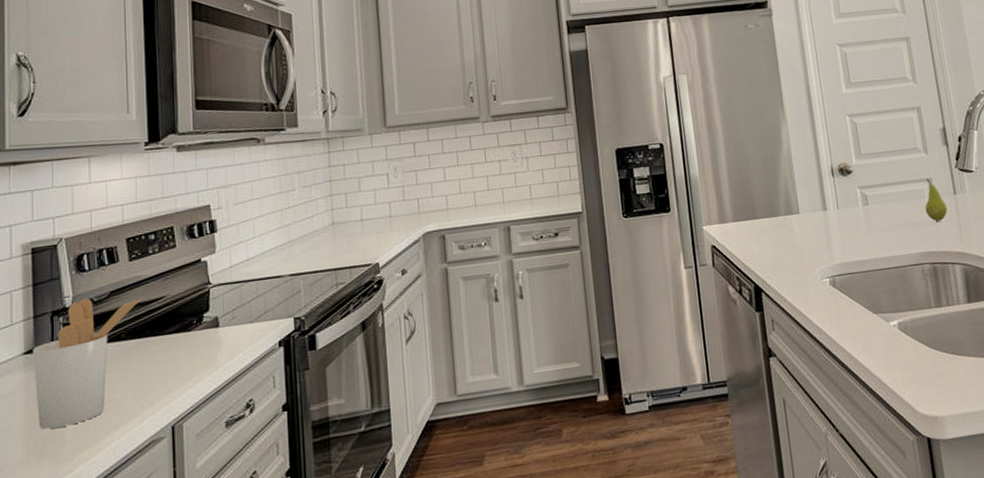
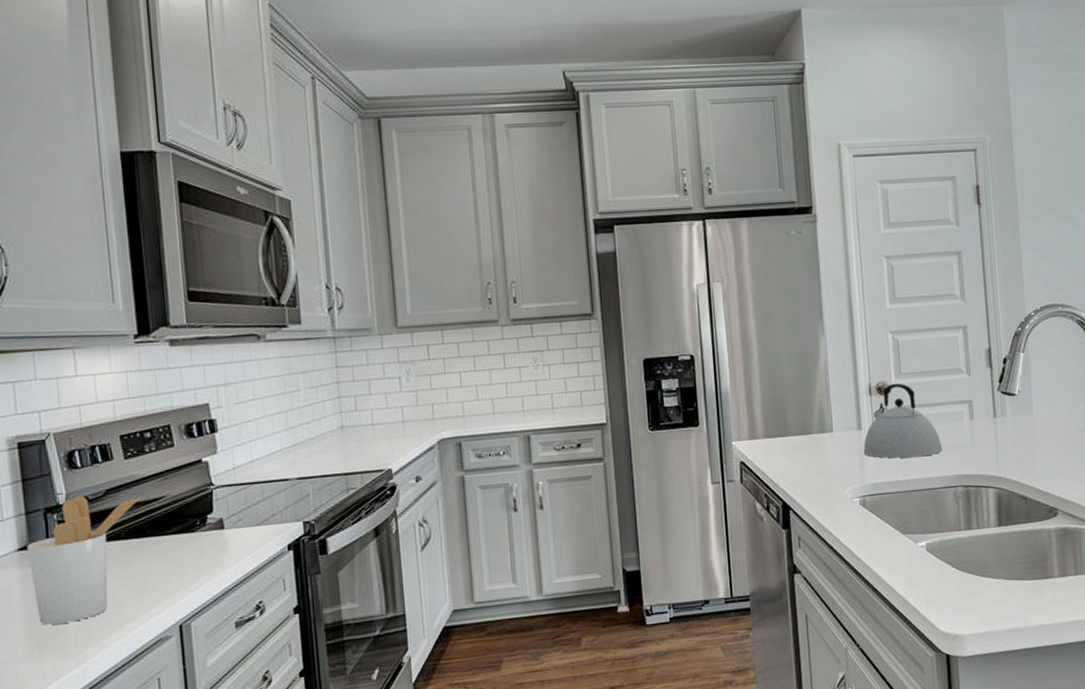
kettle: none [829,163,907,238] -> present [863,383,943,458]
fruit: present [925,178,948,222] -> none [963,400,986,445]

